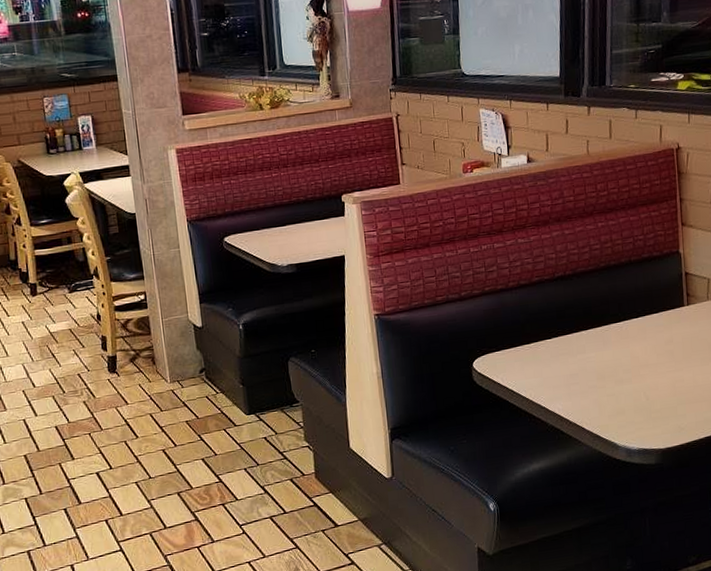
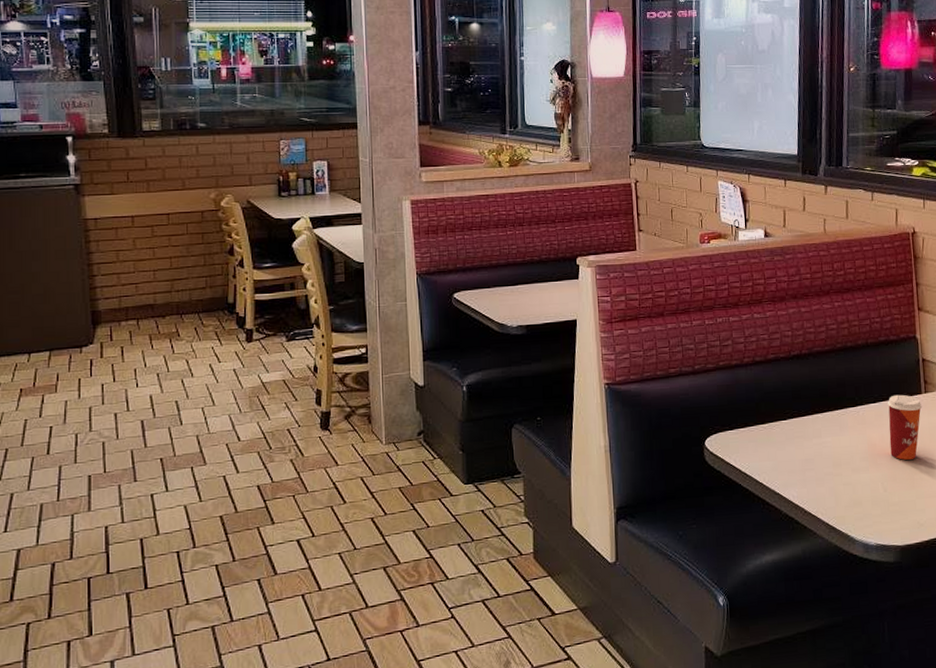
paper cup: none [650,308,685,370] -> present [887,394,923,461]

